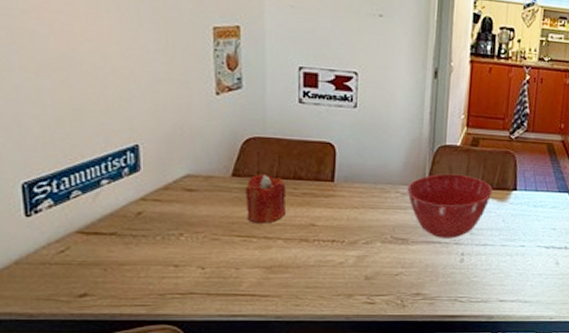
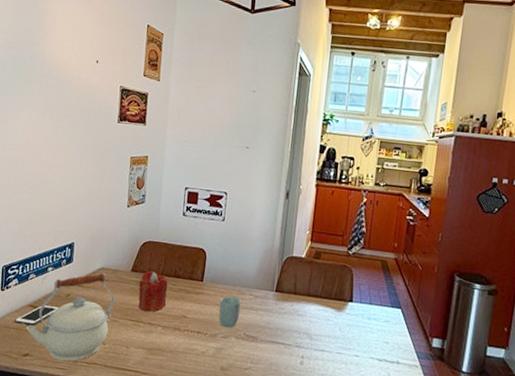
cell phone: none [57,228,127,258] -> present [15,304,59,326]
kettle: none [78,181,211,296] -> present [26,273,115,362]
cup: none [358,196,385,232] -> present [218,296,241,328]
mixing bowl: present [407,173,493,238] -> none [259,281,331,341]

